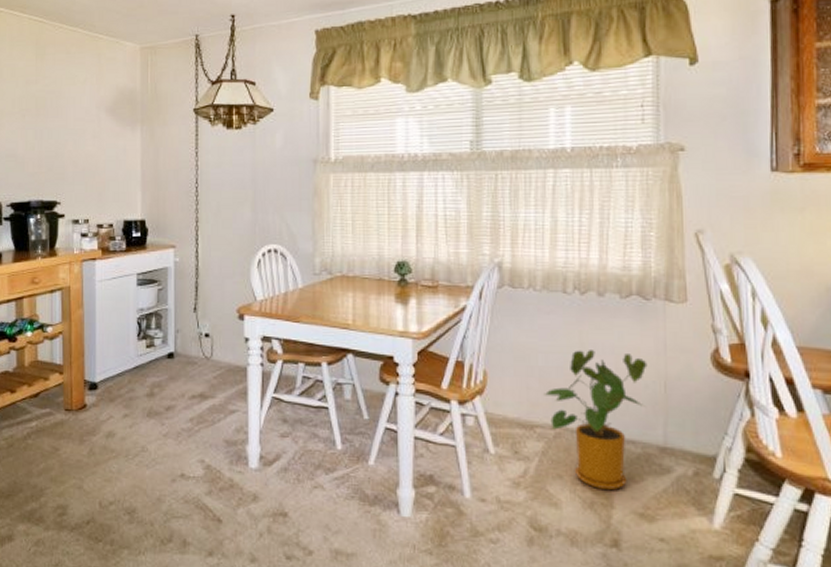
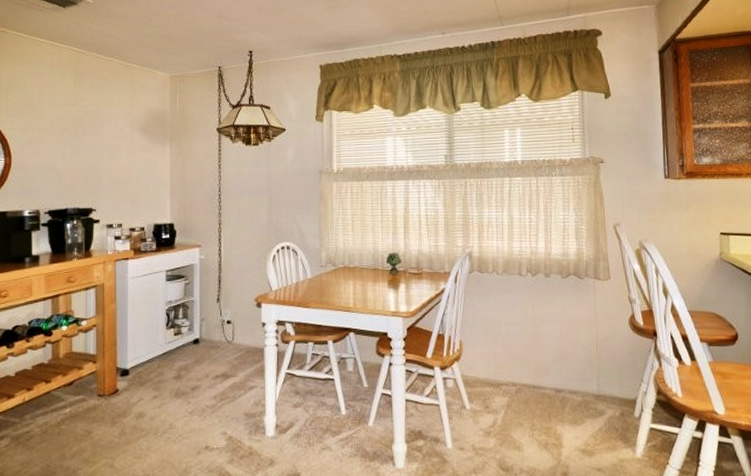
house plant: present [544,350,647,490] -> none [507,320,584,432]

